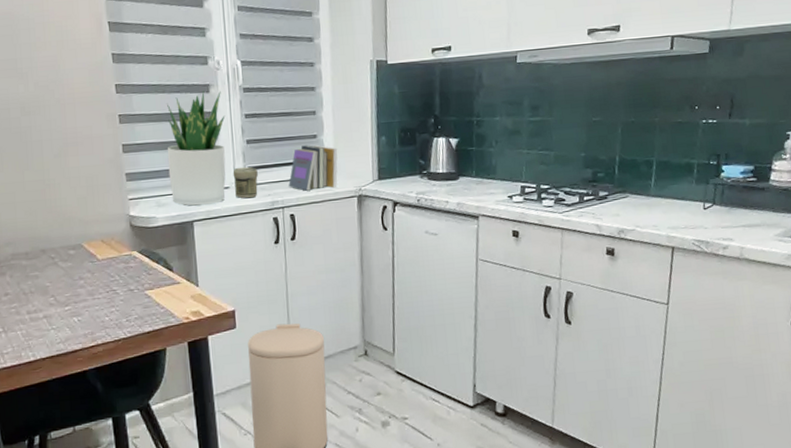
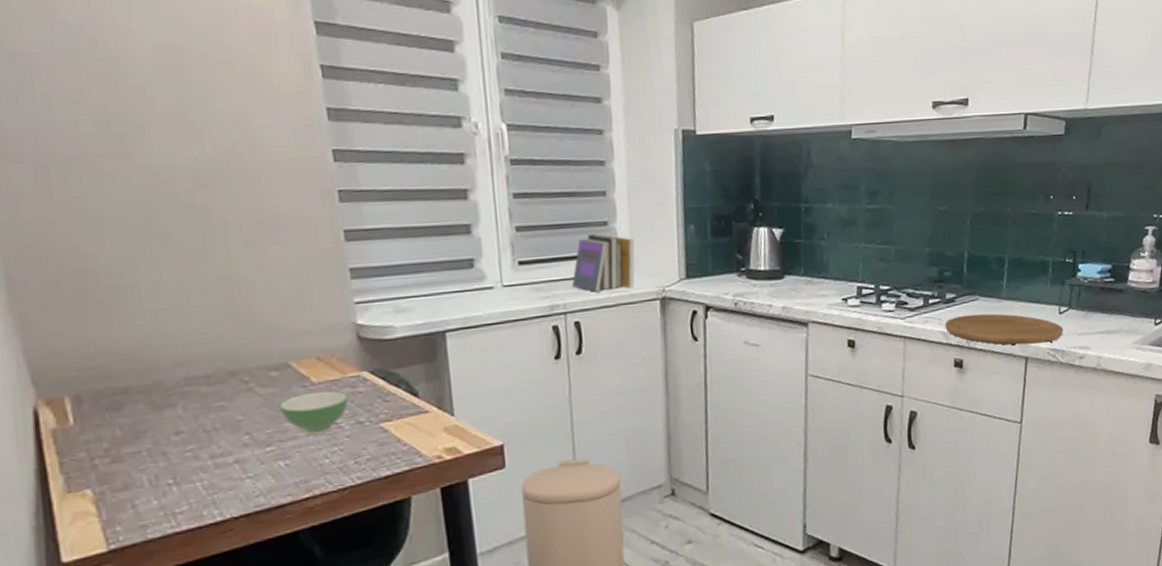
bowl: none [73,265,124,299] -> present [277,390,350,436]
planter: present [167,90,226,206] -> none [406,161,489,312]
jar: present [233,166,258,199] -> none [498,261,532,302]
cutting board: none [598,209,708,237] -> present [944,313,1063,345]

